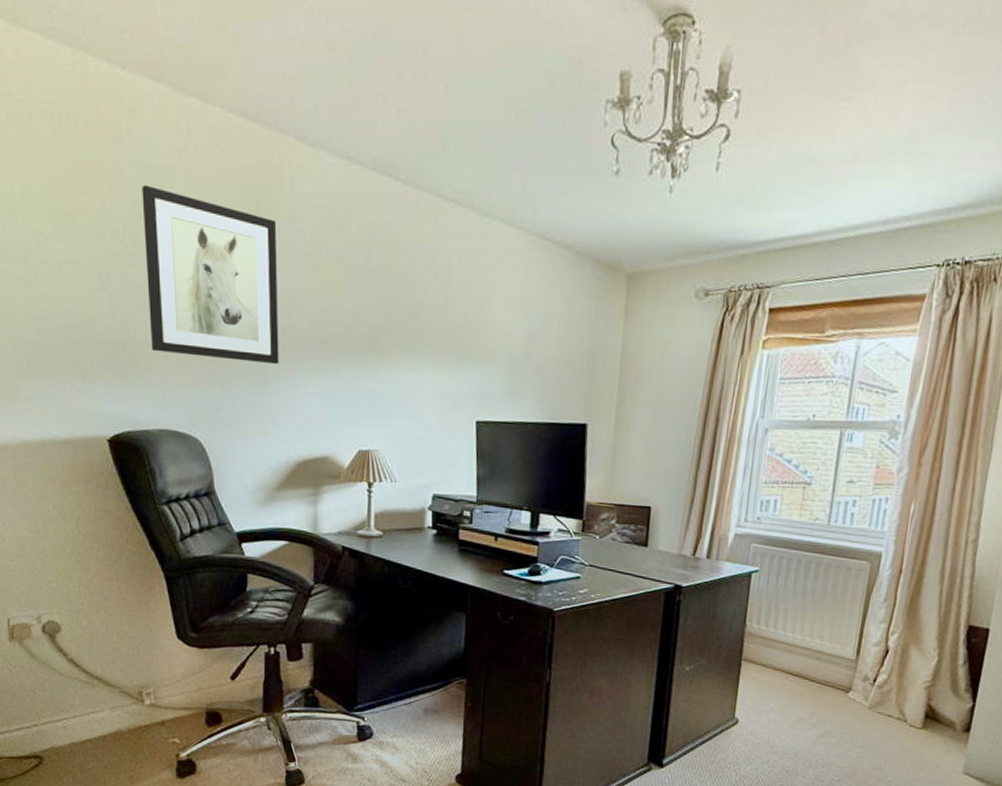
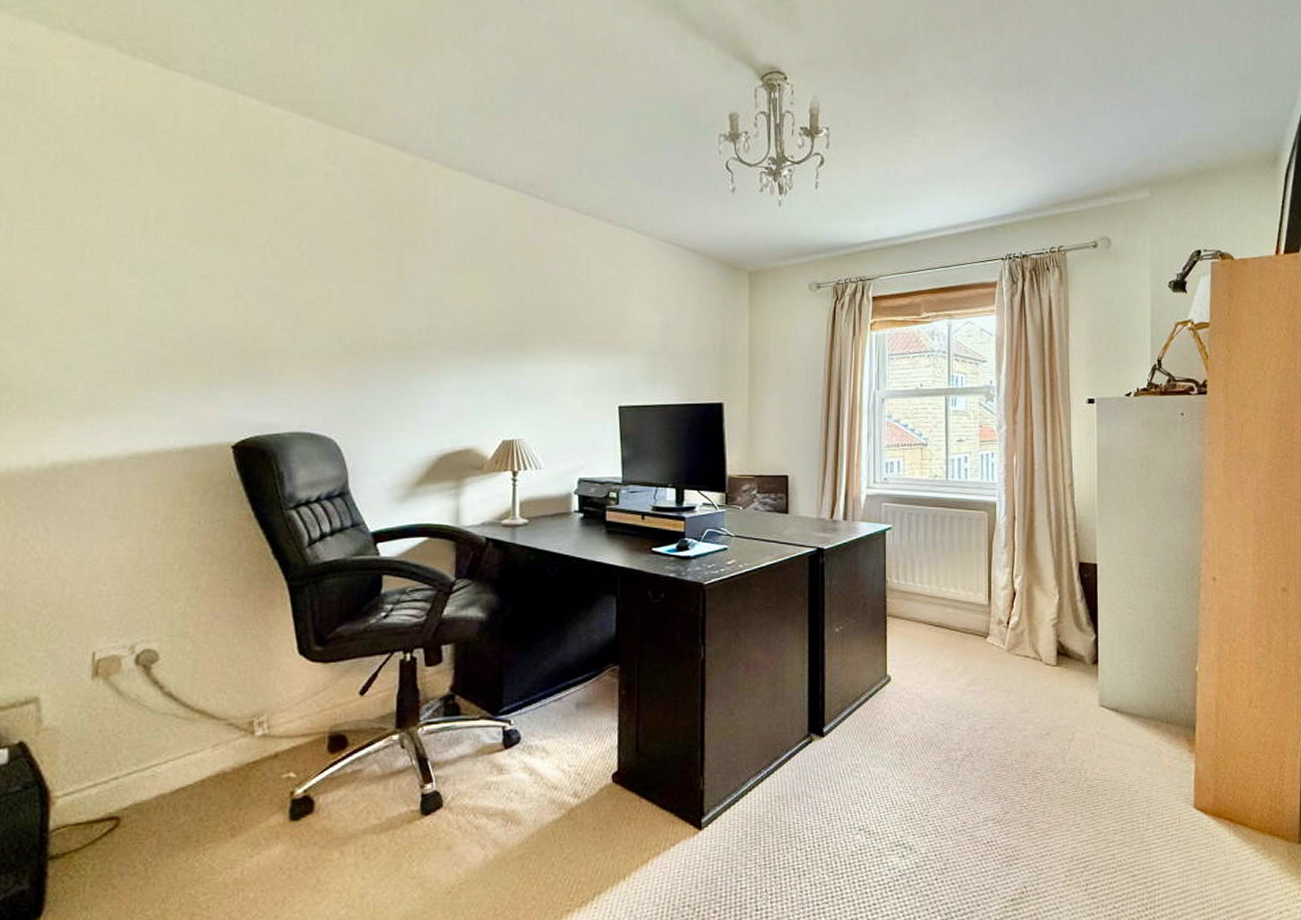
wall art: present [142,184,279,365] -> none [285,204,422,363]

